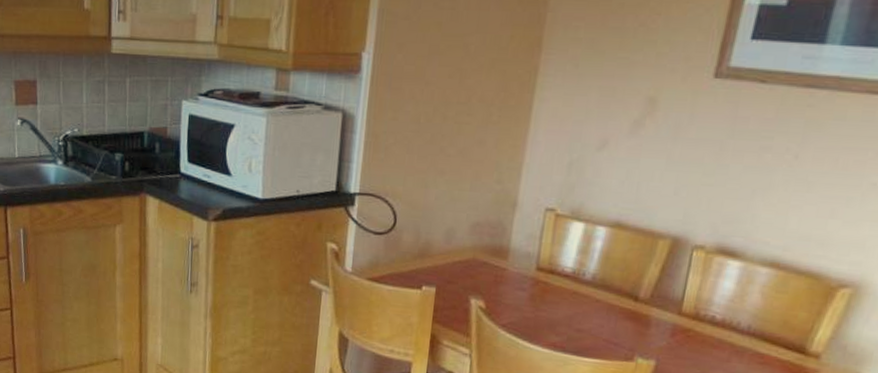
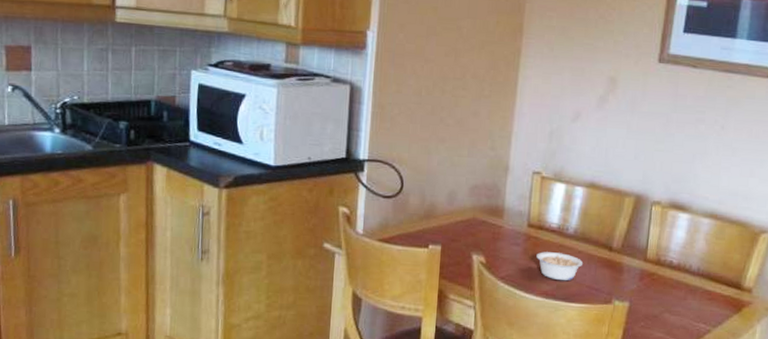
legume: none [545,298,602,333] -> present [536,252,584,281]

